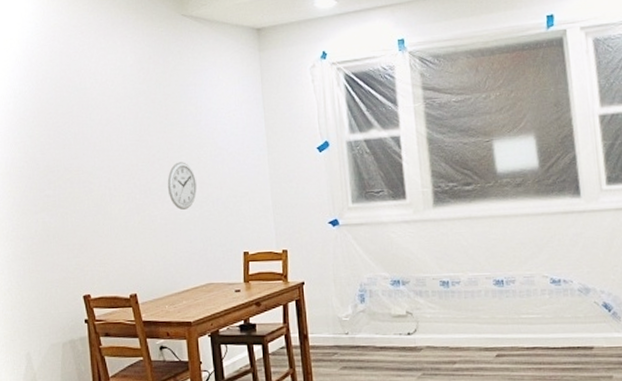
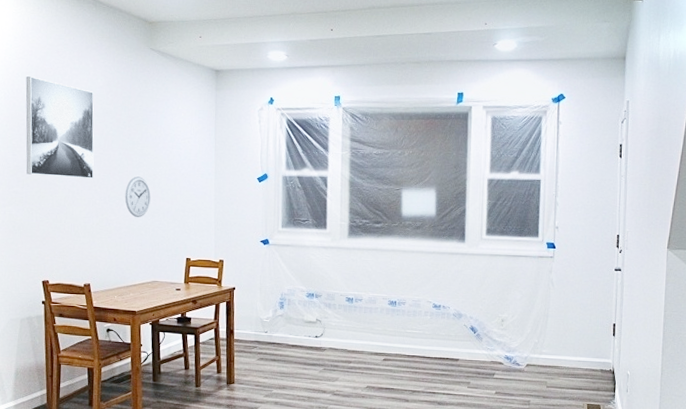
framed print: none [50,64,131,174] -> present [25,76,94,179]

